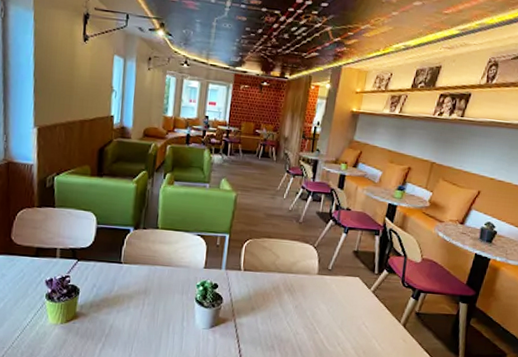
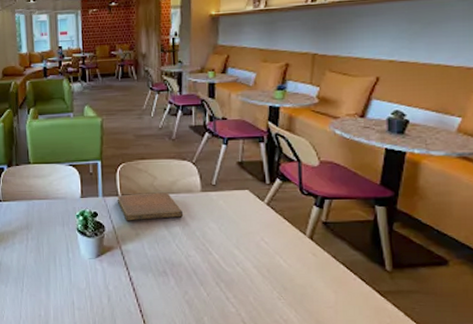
notebook: none [238,270,299,297] -> present [117,192,184,221]

